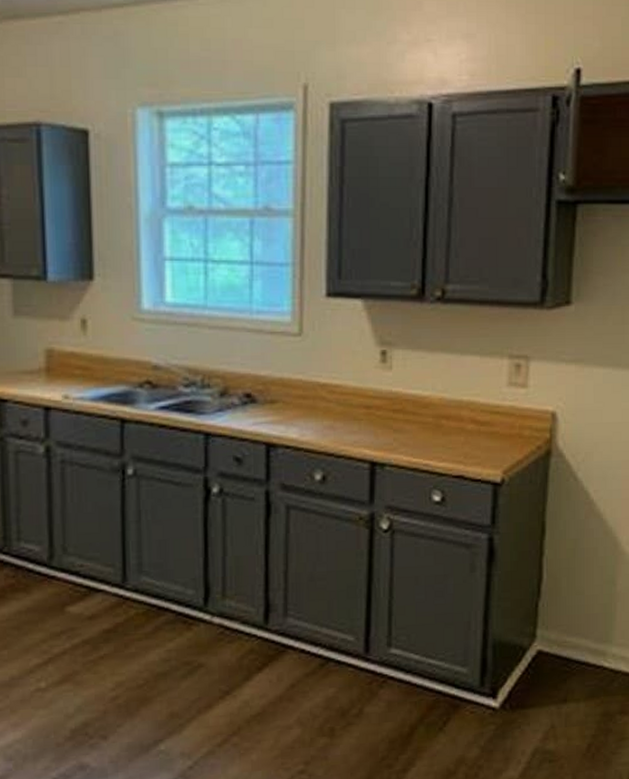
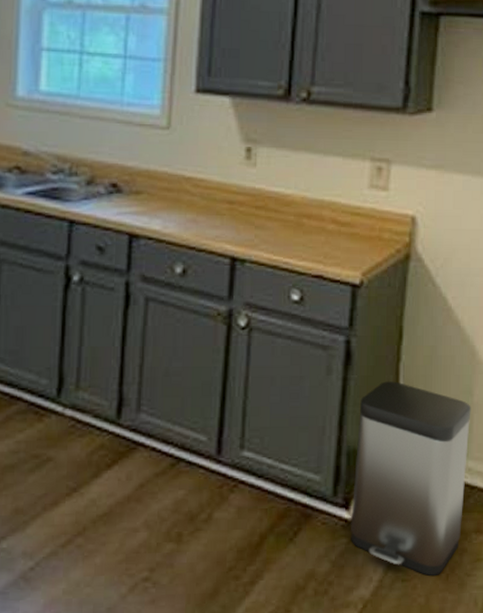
pedal bin: none [498,575,615,756] -> present [351,381,471,576]

